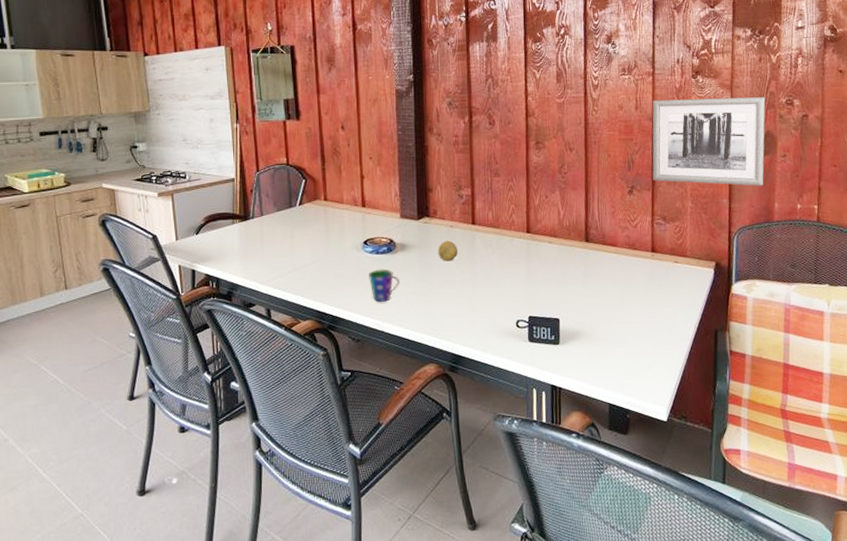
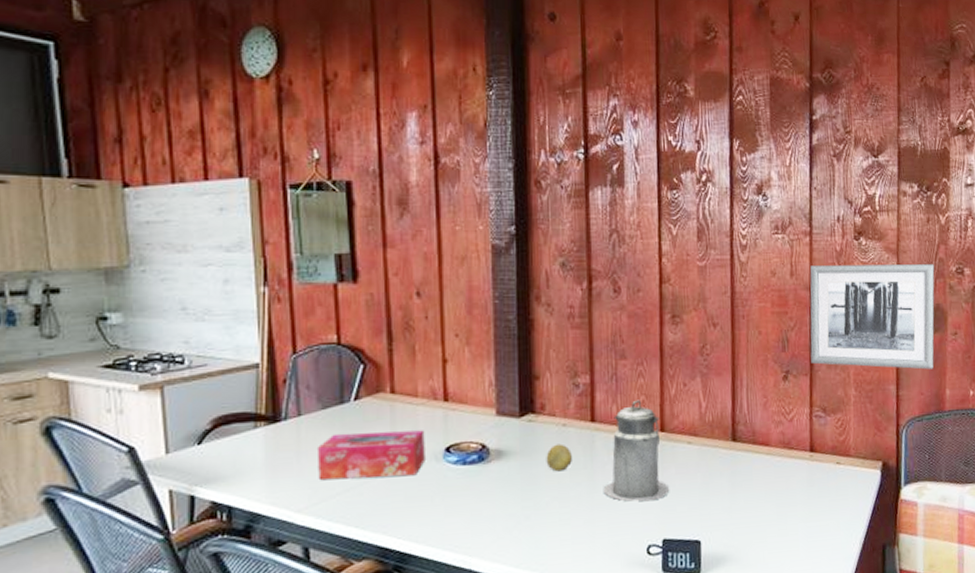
tissue box: none [274,228,349,262] -> present [316,430,425,481]
cup: present [368,269,400,302] -> none [450,484,494,530]
canister: none [482,208,534,287] -> present [603,399,669,502]

